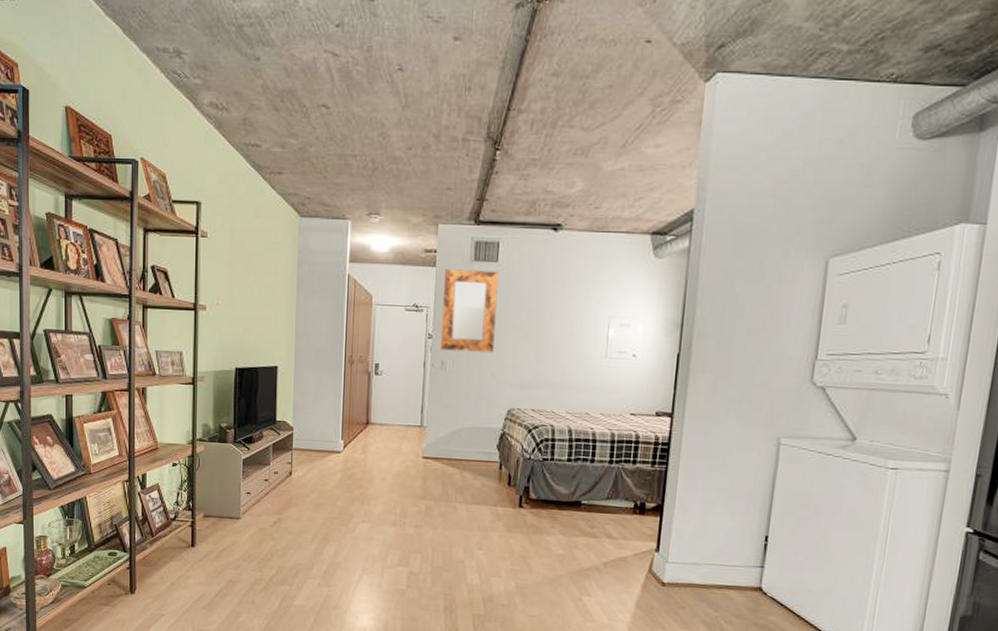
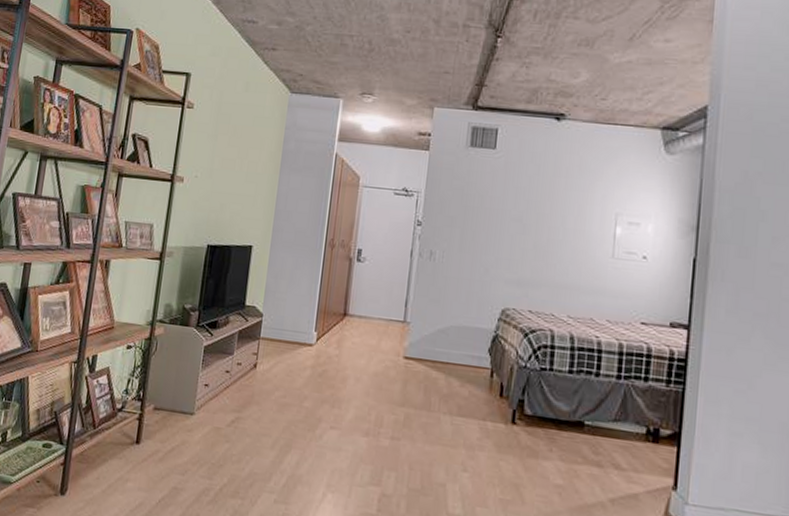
home mirror: present [440,269,499,353] -> none [429,153,497,245]

